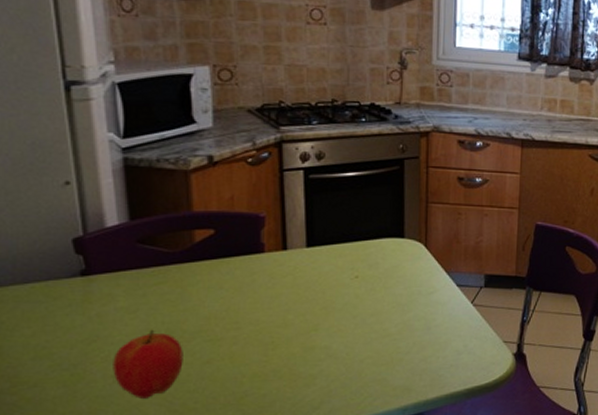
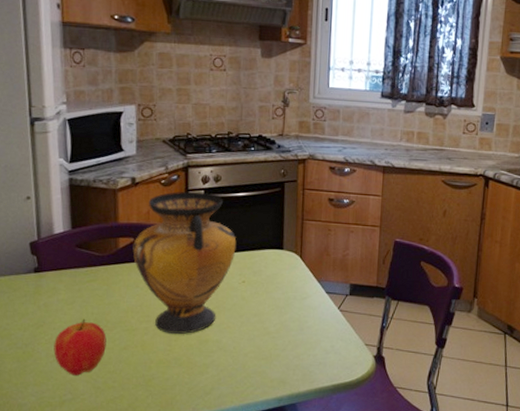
vase: none [213,171,346,342] -> present [133,191,237,334]

